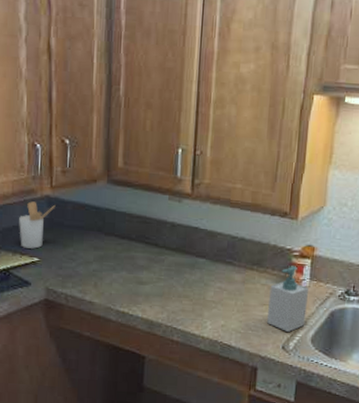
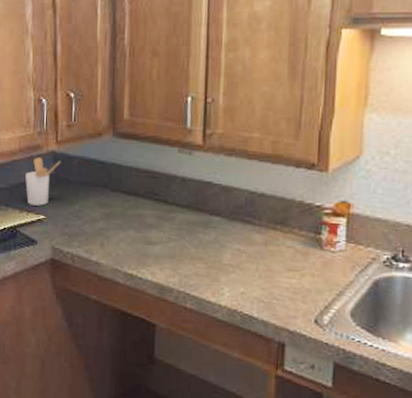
soap bottle: present [267,266,308,332] -> none [295,225,345,303]

